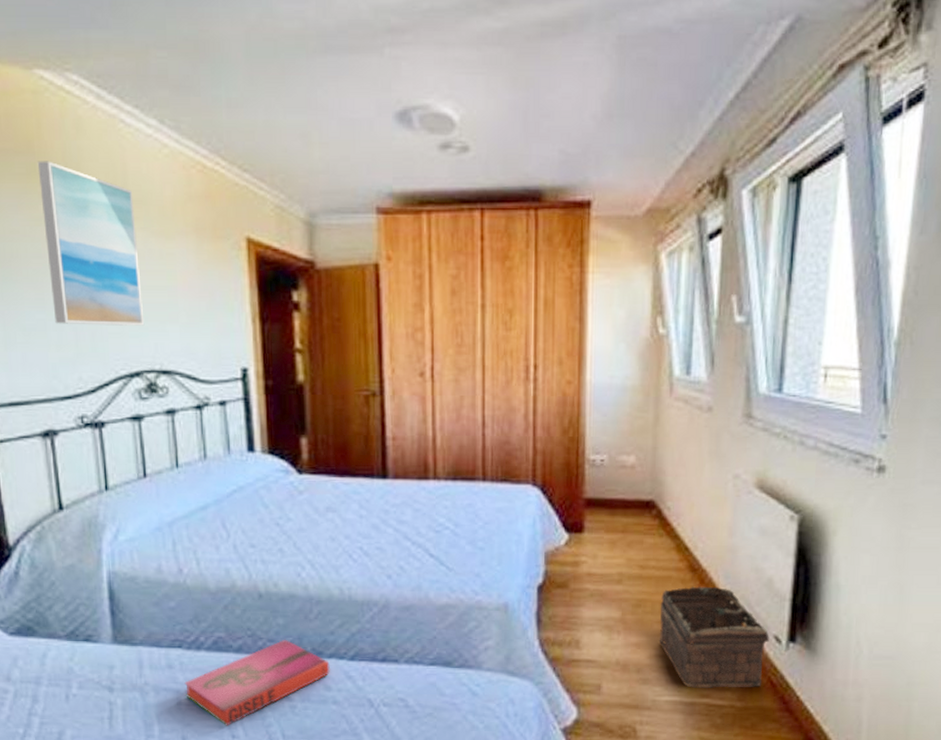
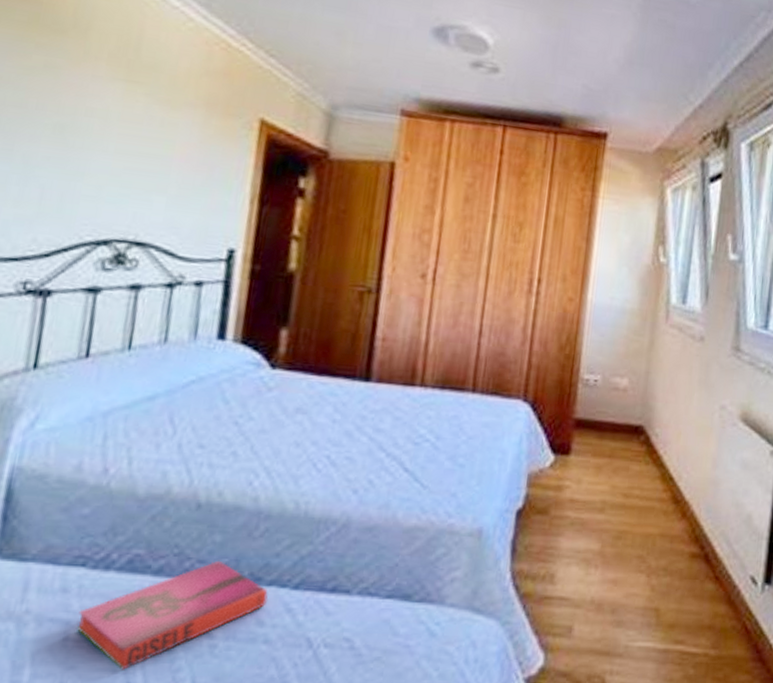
wall art: present [37,161,145,326] -> none [19,12,144,192]
basket: present [659,586,770,689] -> none [636,519,746,634]

